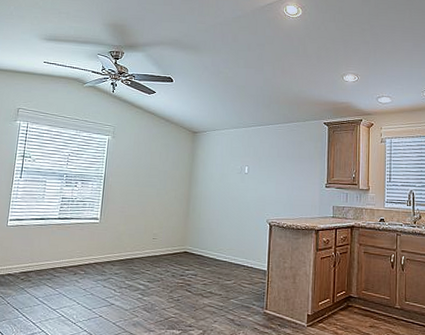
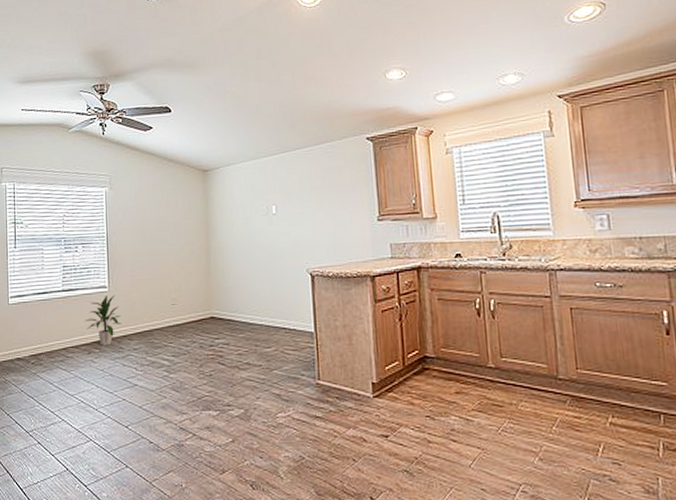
indoor plant: none [75,226,108,269] -> present [85,295,122,346]

